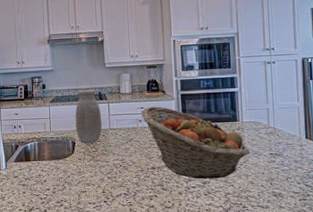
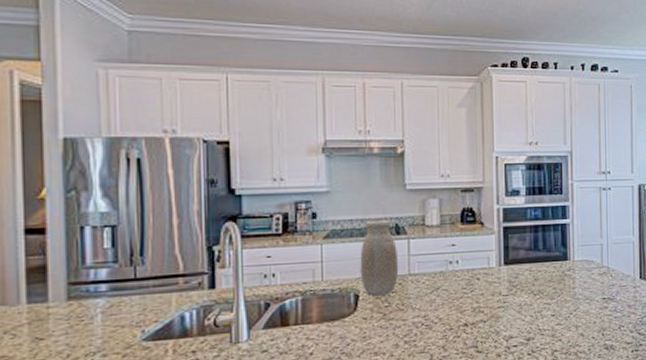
fruit basket: present [141,106,250,179] -> none [452,242,582,335]

